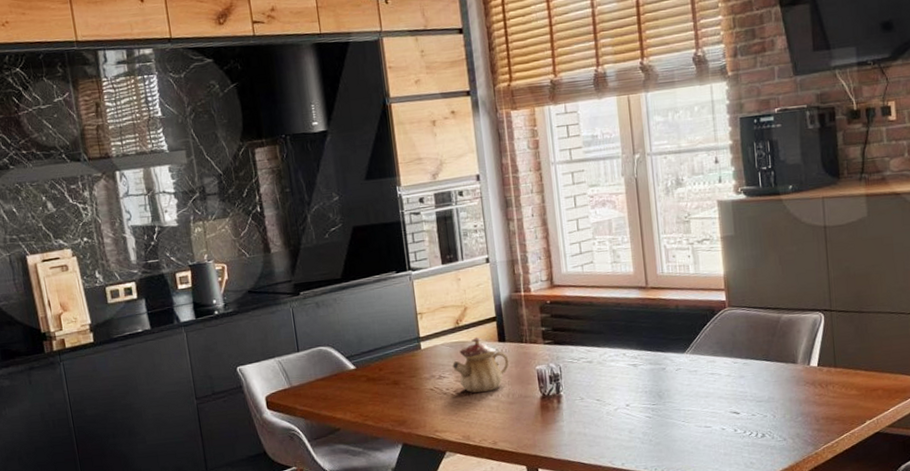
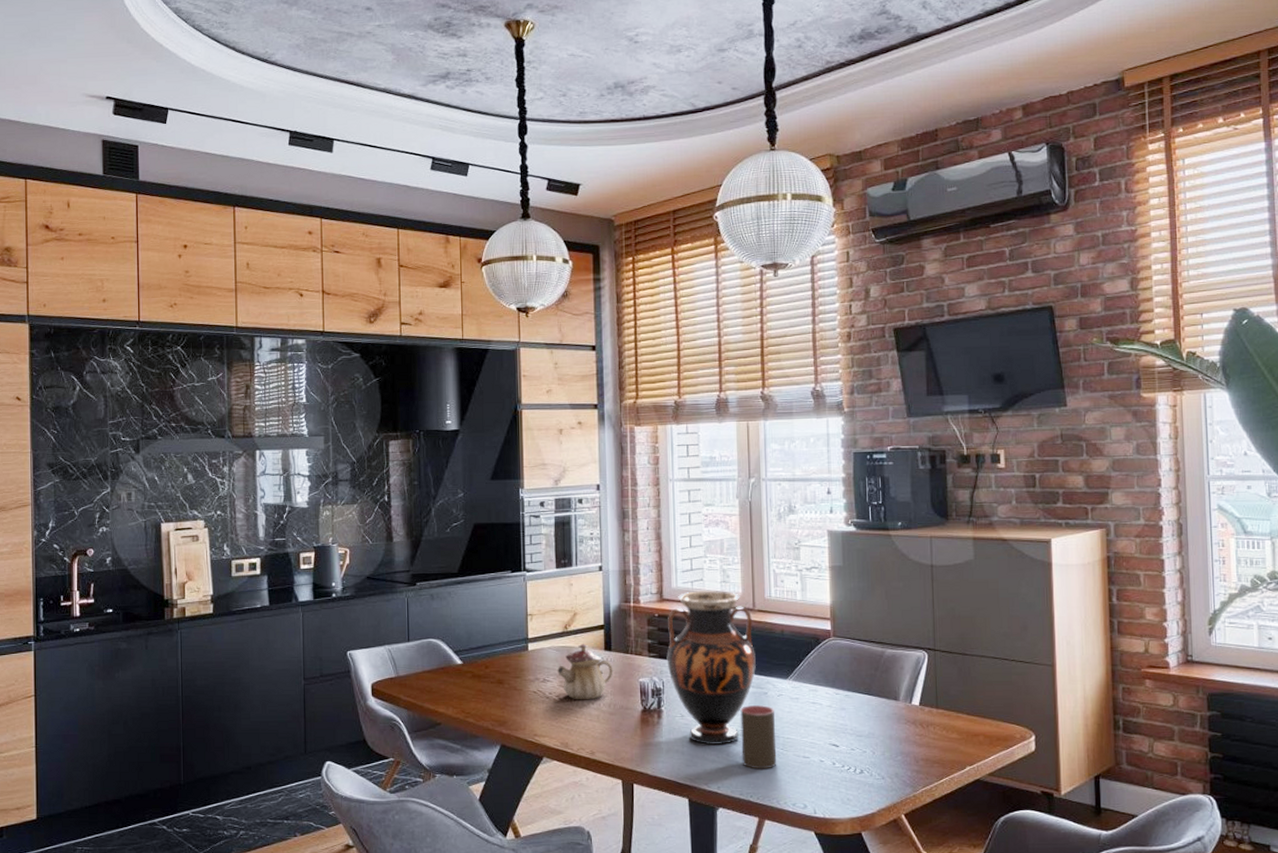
vase: none [560,272,653,424] -> present [666,591,756,746]
cup: none [639,381,679,443] -> present [740,705,777,770]

